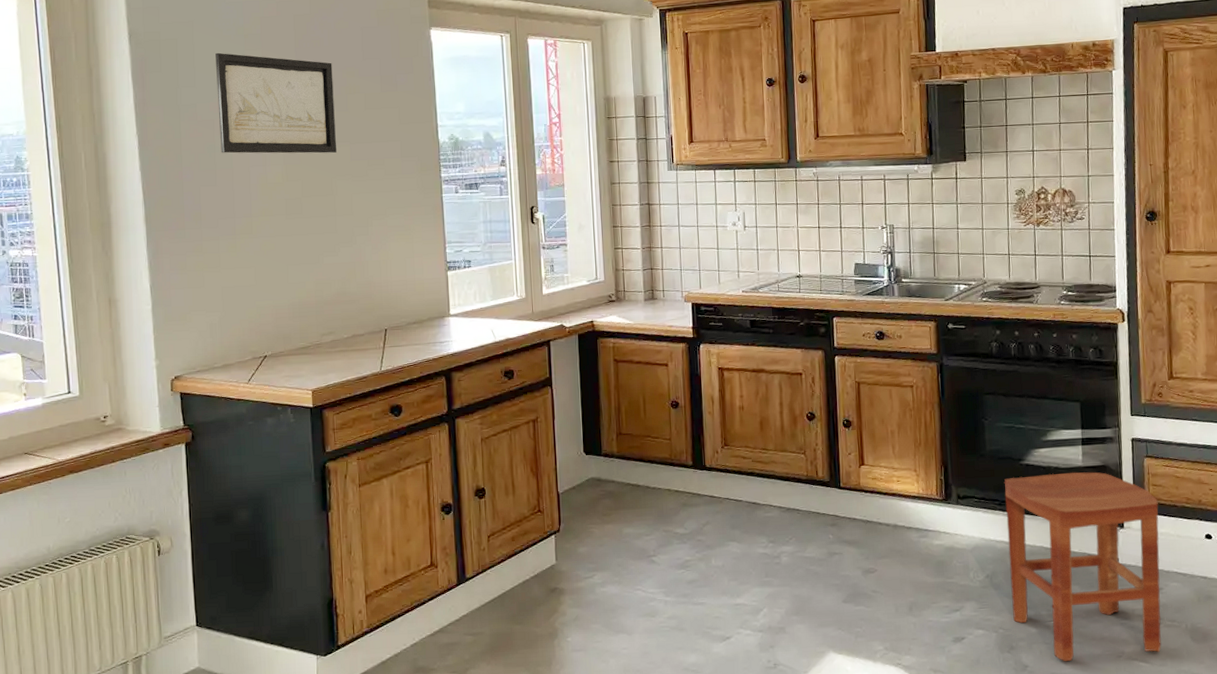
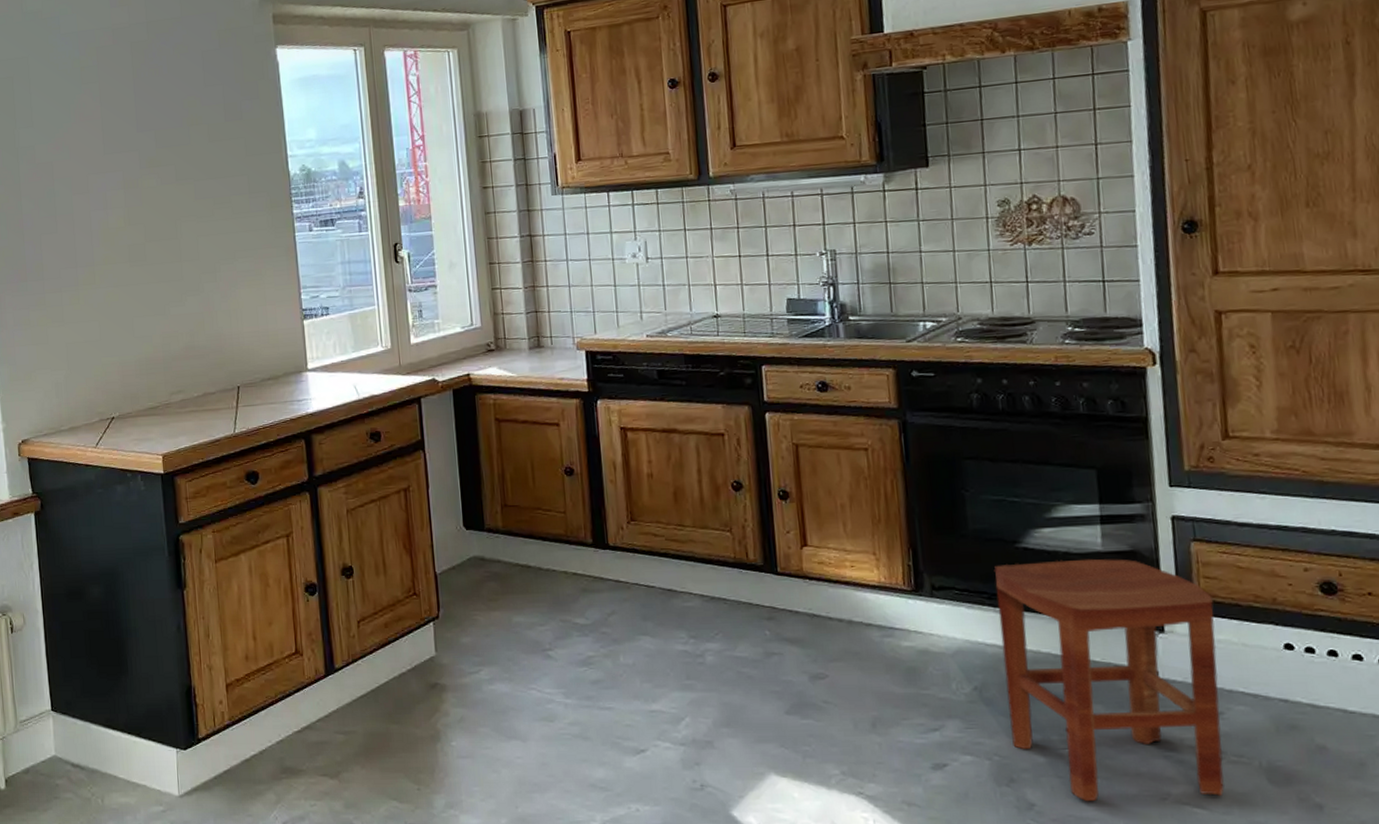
wall art: present [215,52,338,154] -> none [52,88,181,198]

